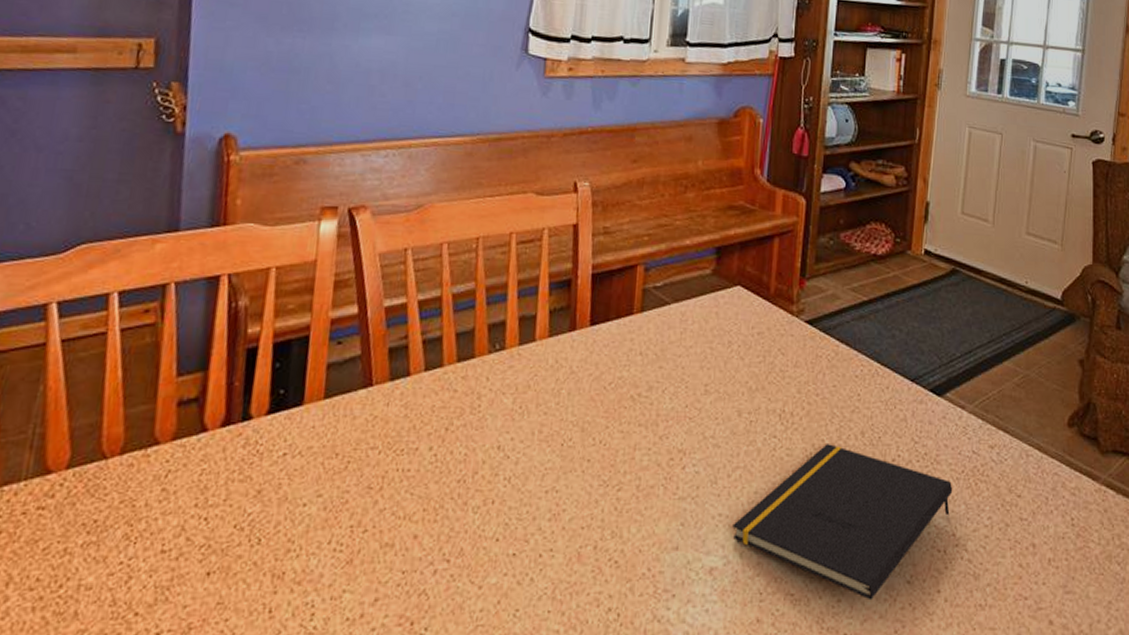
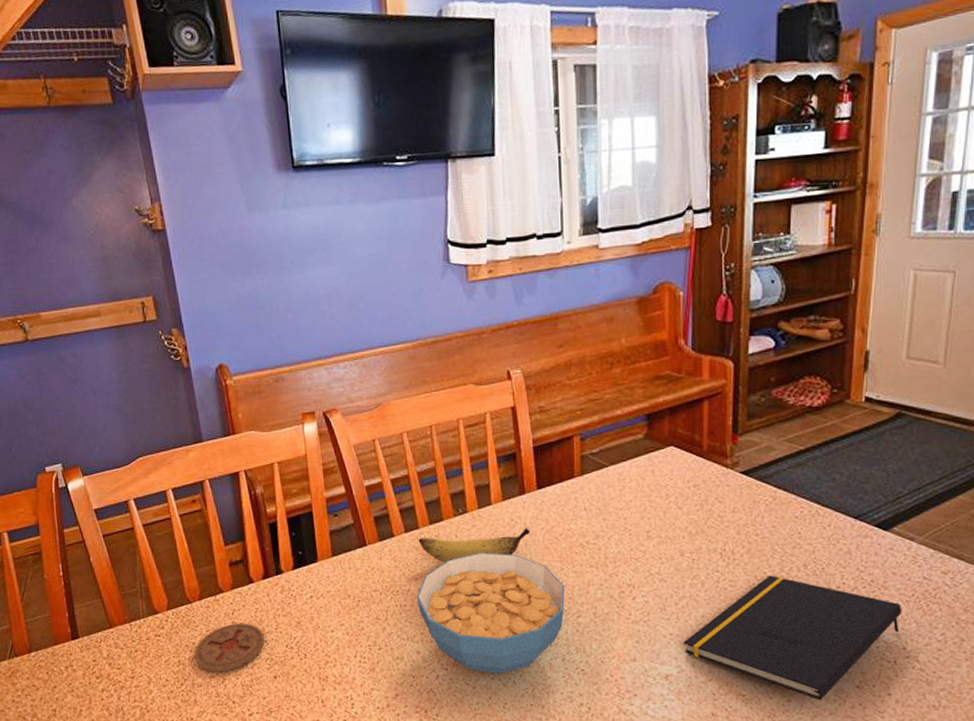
coaster: none [91,490,206,567] -> present [194,623,265,672]
cereal bowl: none [425,401,608,567] -> present [416,552,565,674]
banana: none [440,373,577,414] -> present [418,528,531,563]

